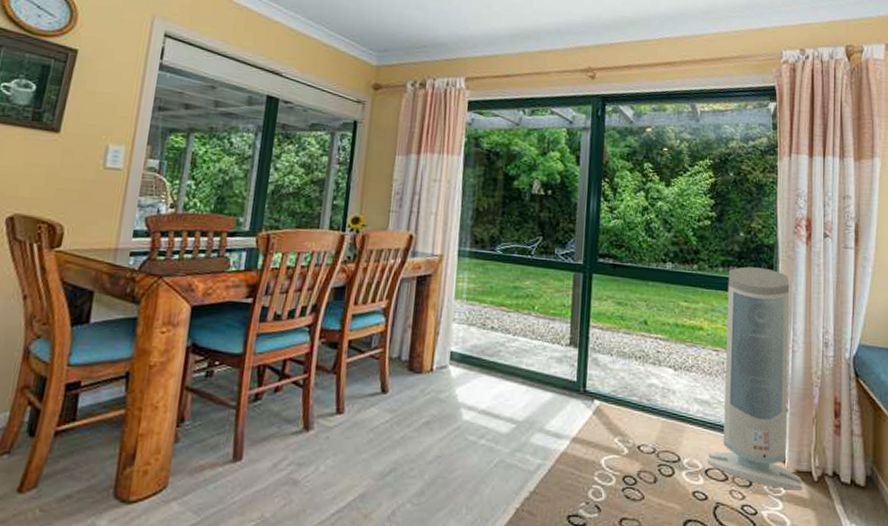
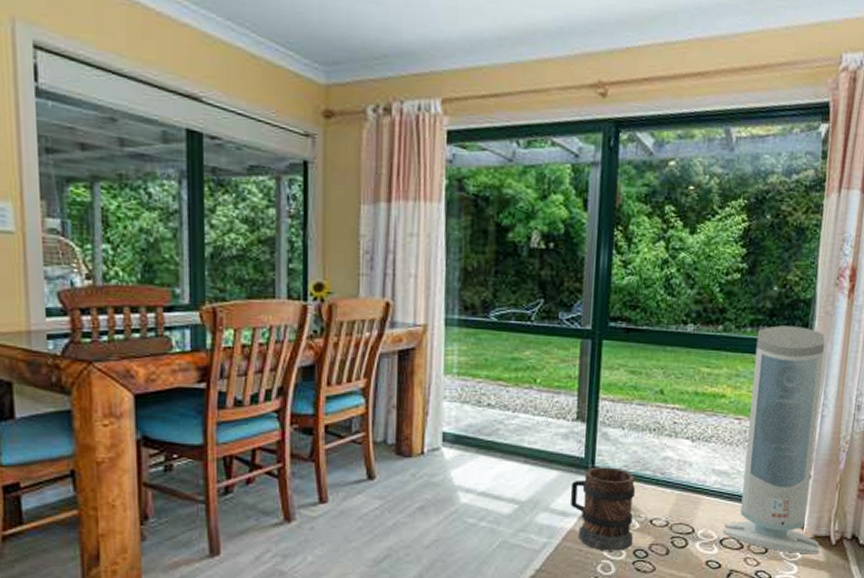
wooden barrel: none [563,391,624,476] -> present [570,467,636,551]

